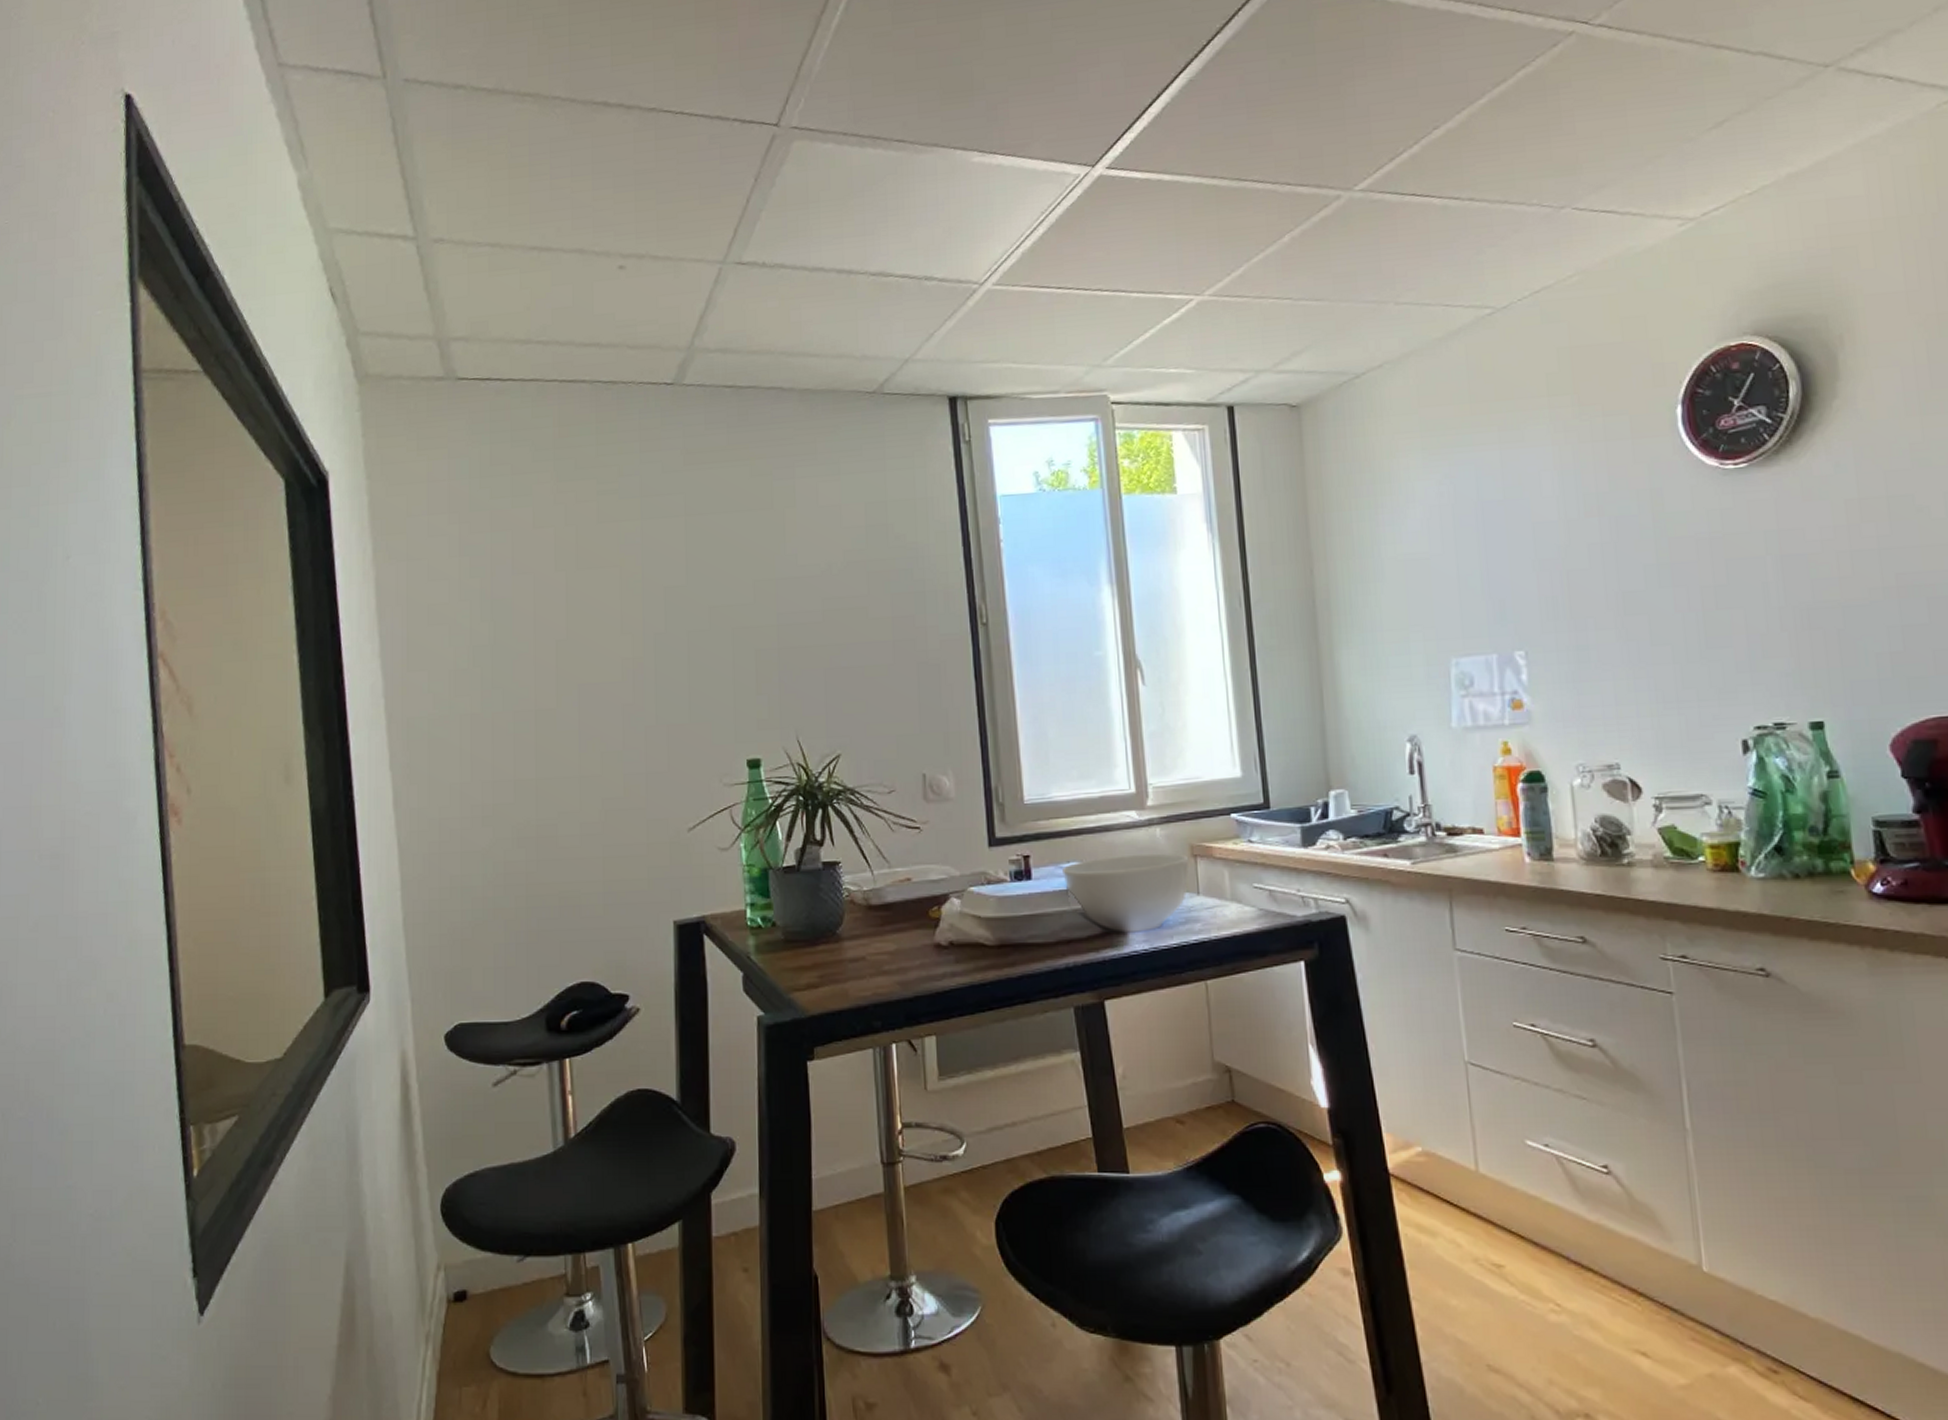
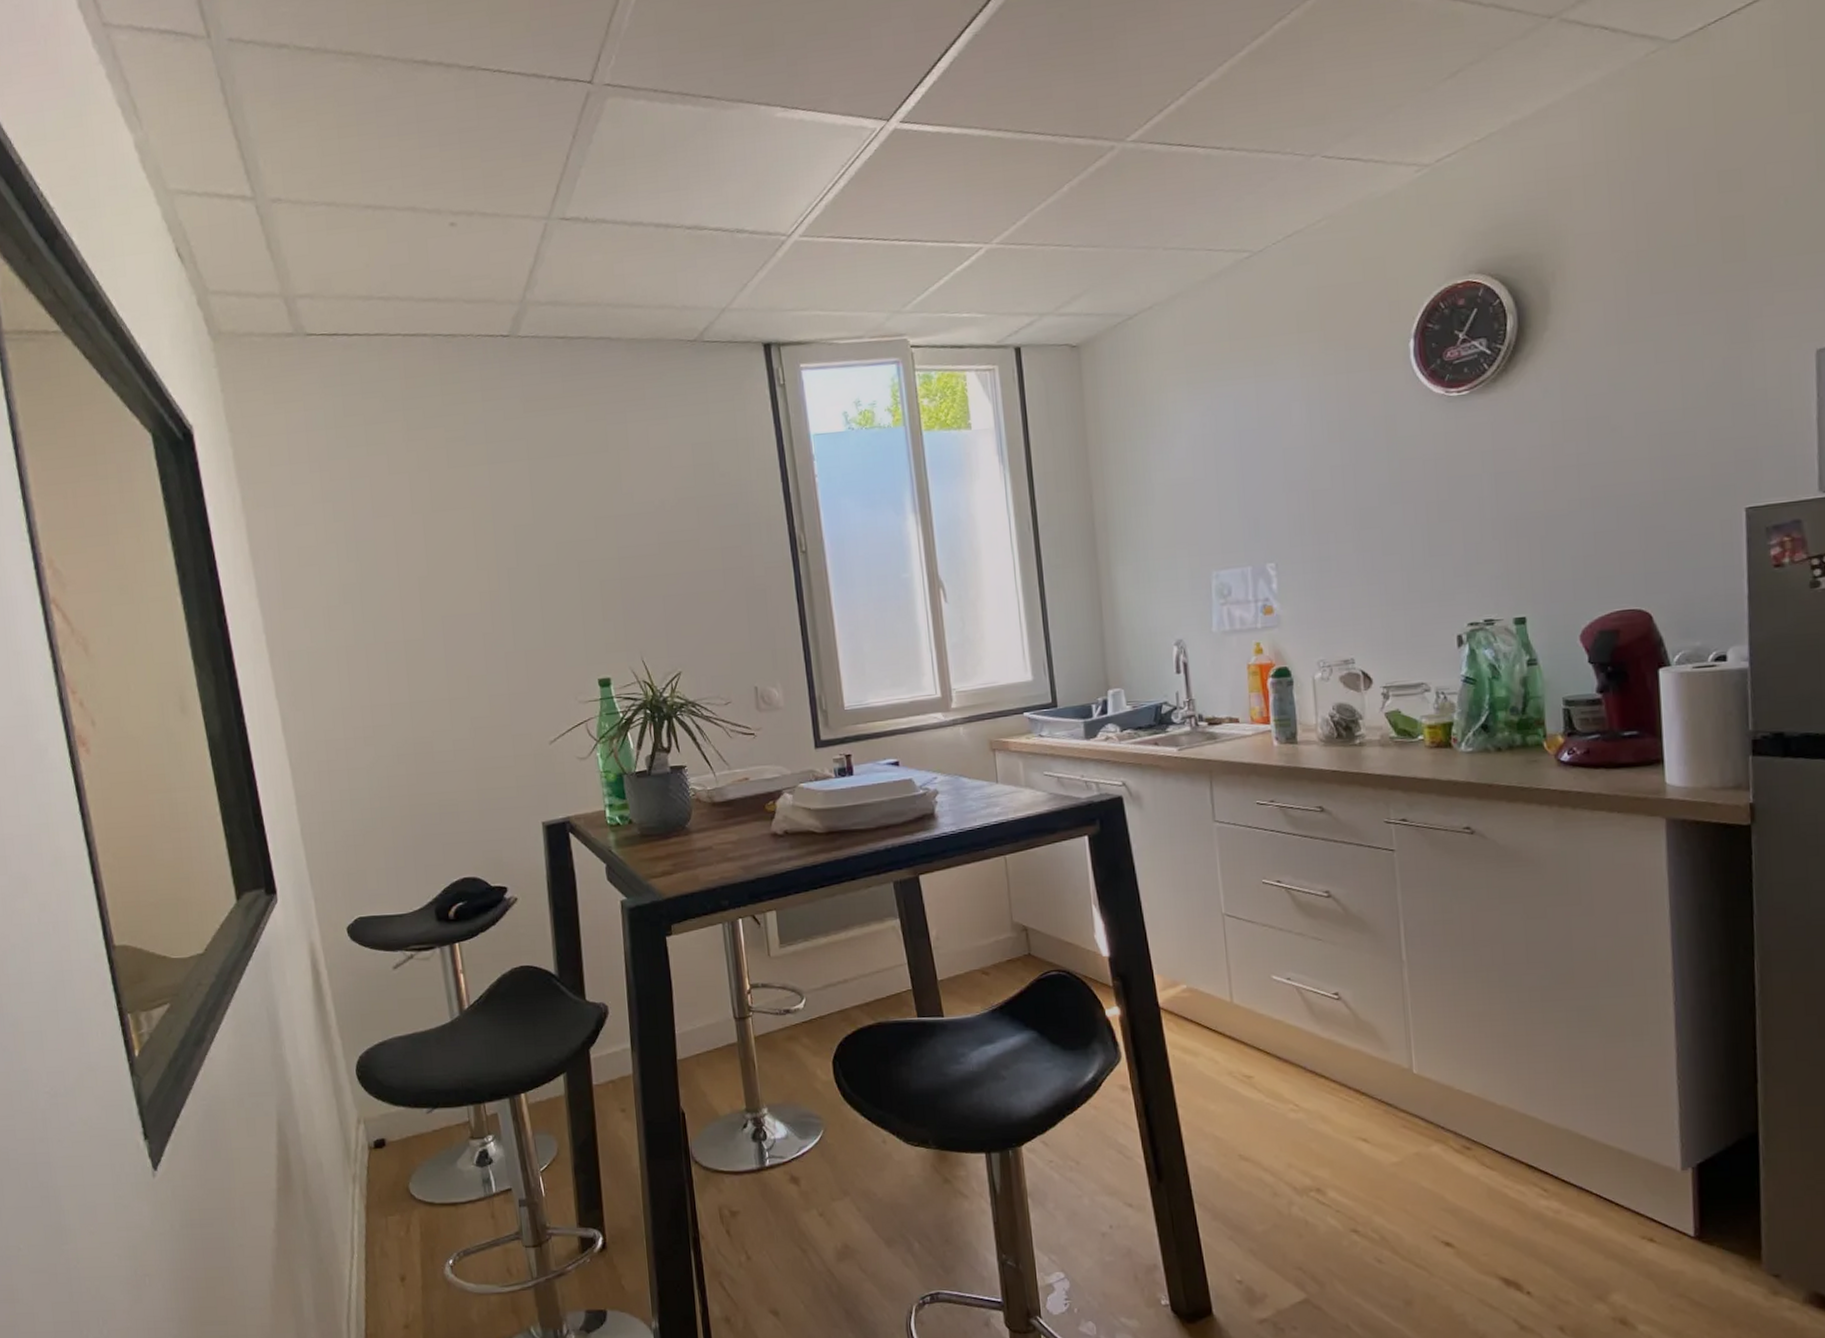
bowl: present [1062,853,1189,934] -> none [880,748,989,819]

